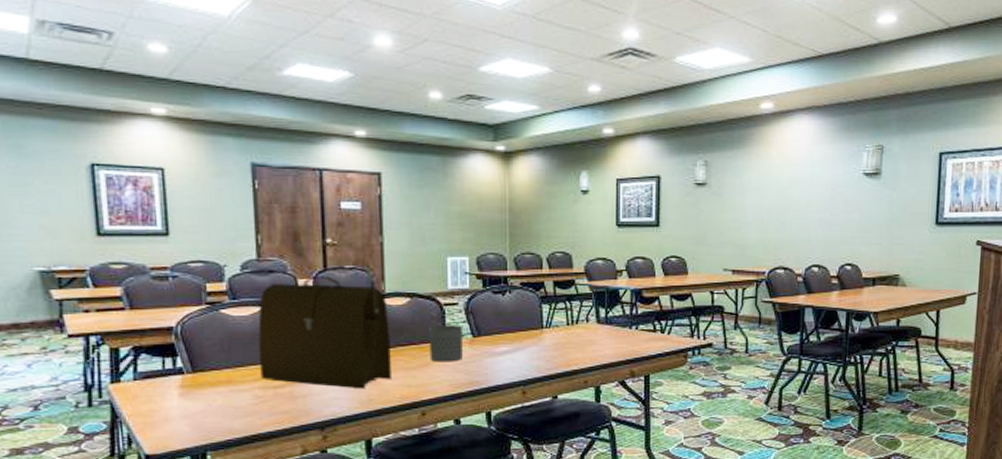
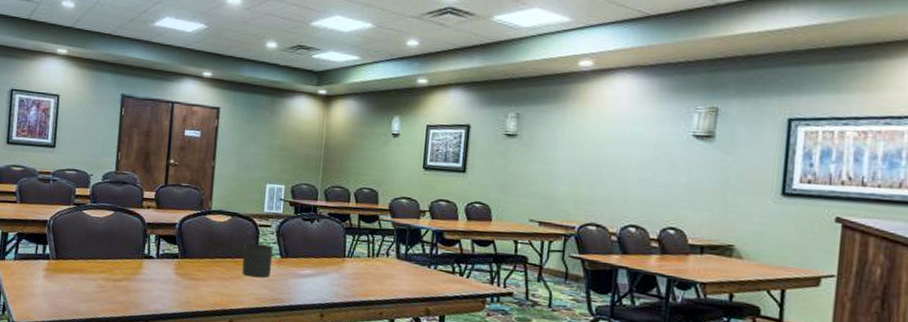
briefcase: present [258,276,391,389] -> none [105,190,212,292]

